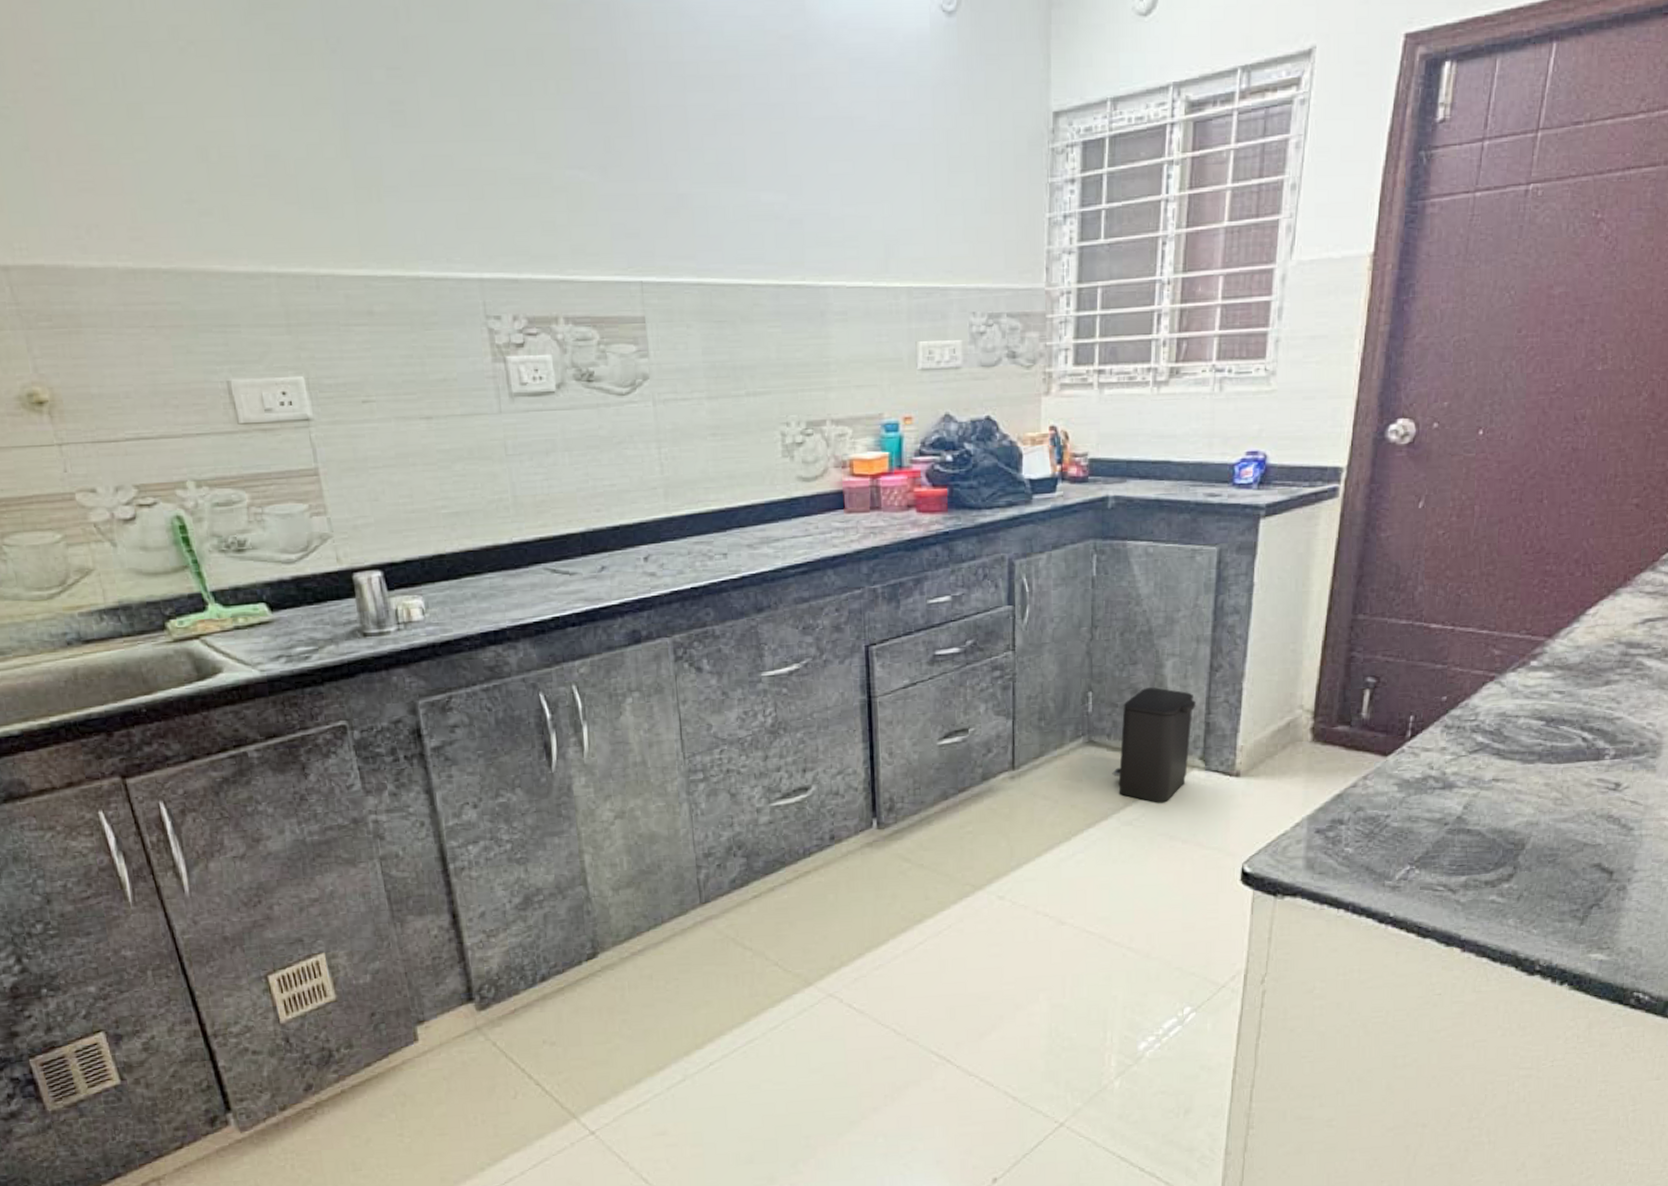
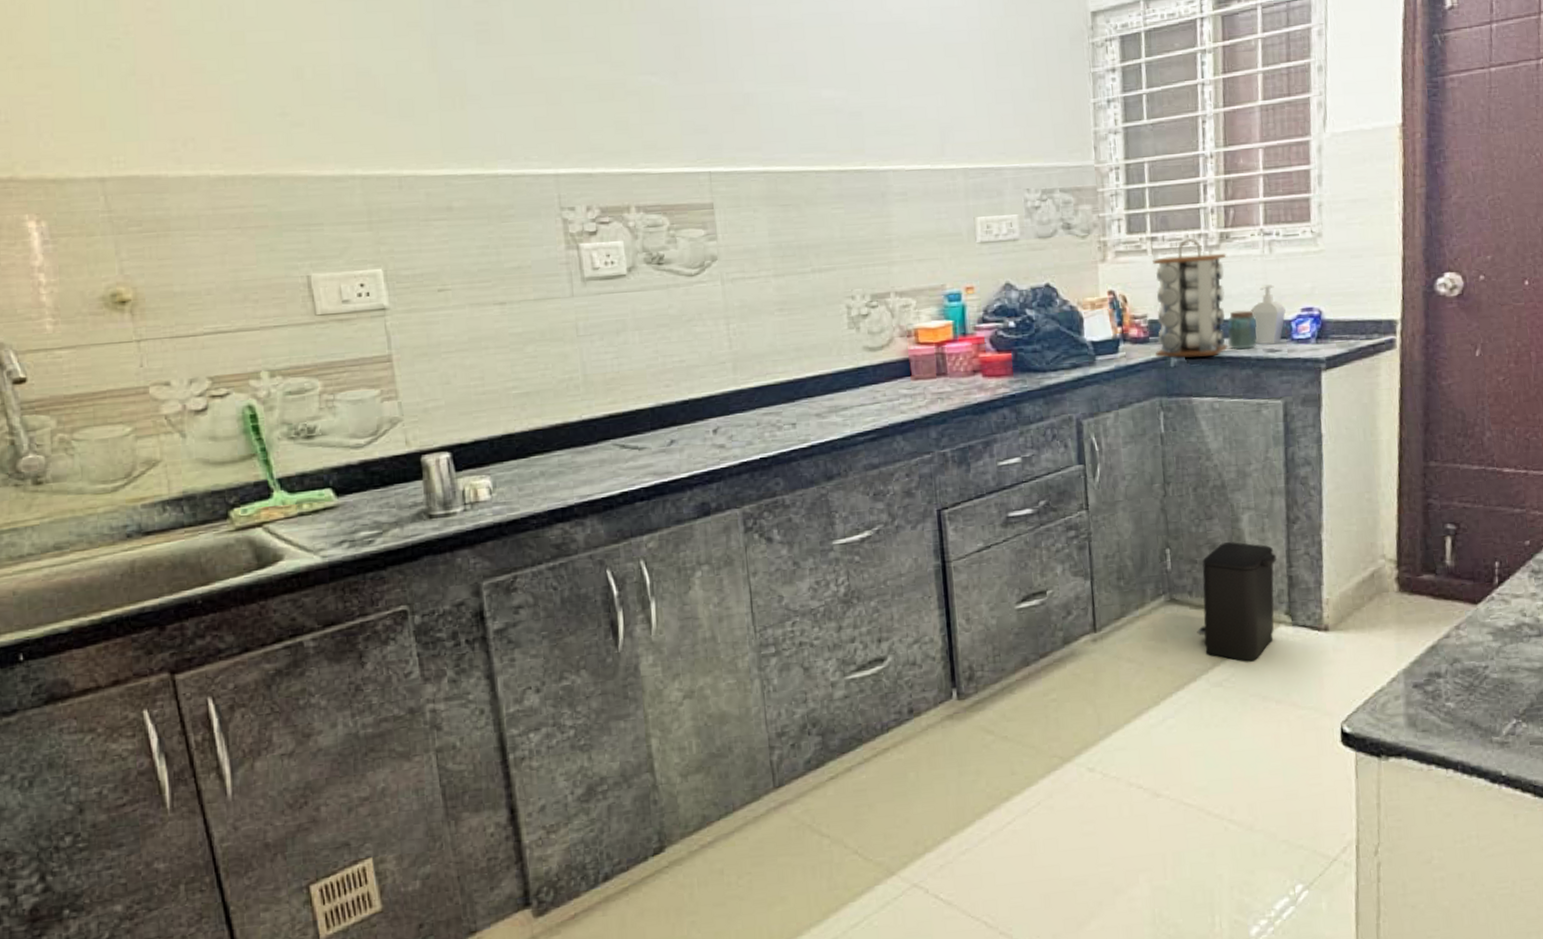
spice rack: none [1094,372,1175,501] -> present [1153,238,1228,359]
peanut butter: none [1168,451,1200,493] -> present [1227,310,1257,350]
soap bottle: none [1195,425,1230,489] -> present [1251,284,1286,345]

